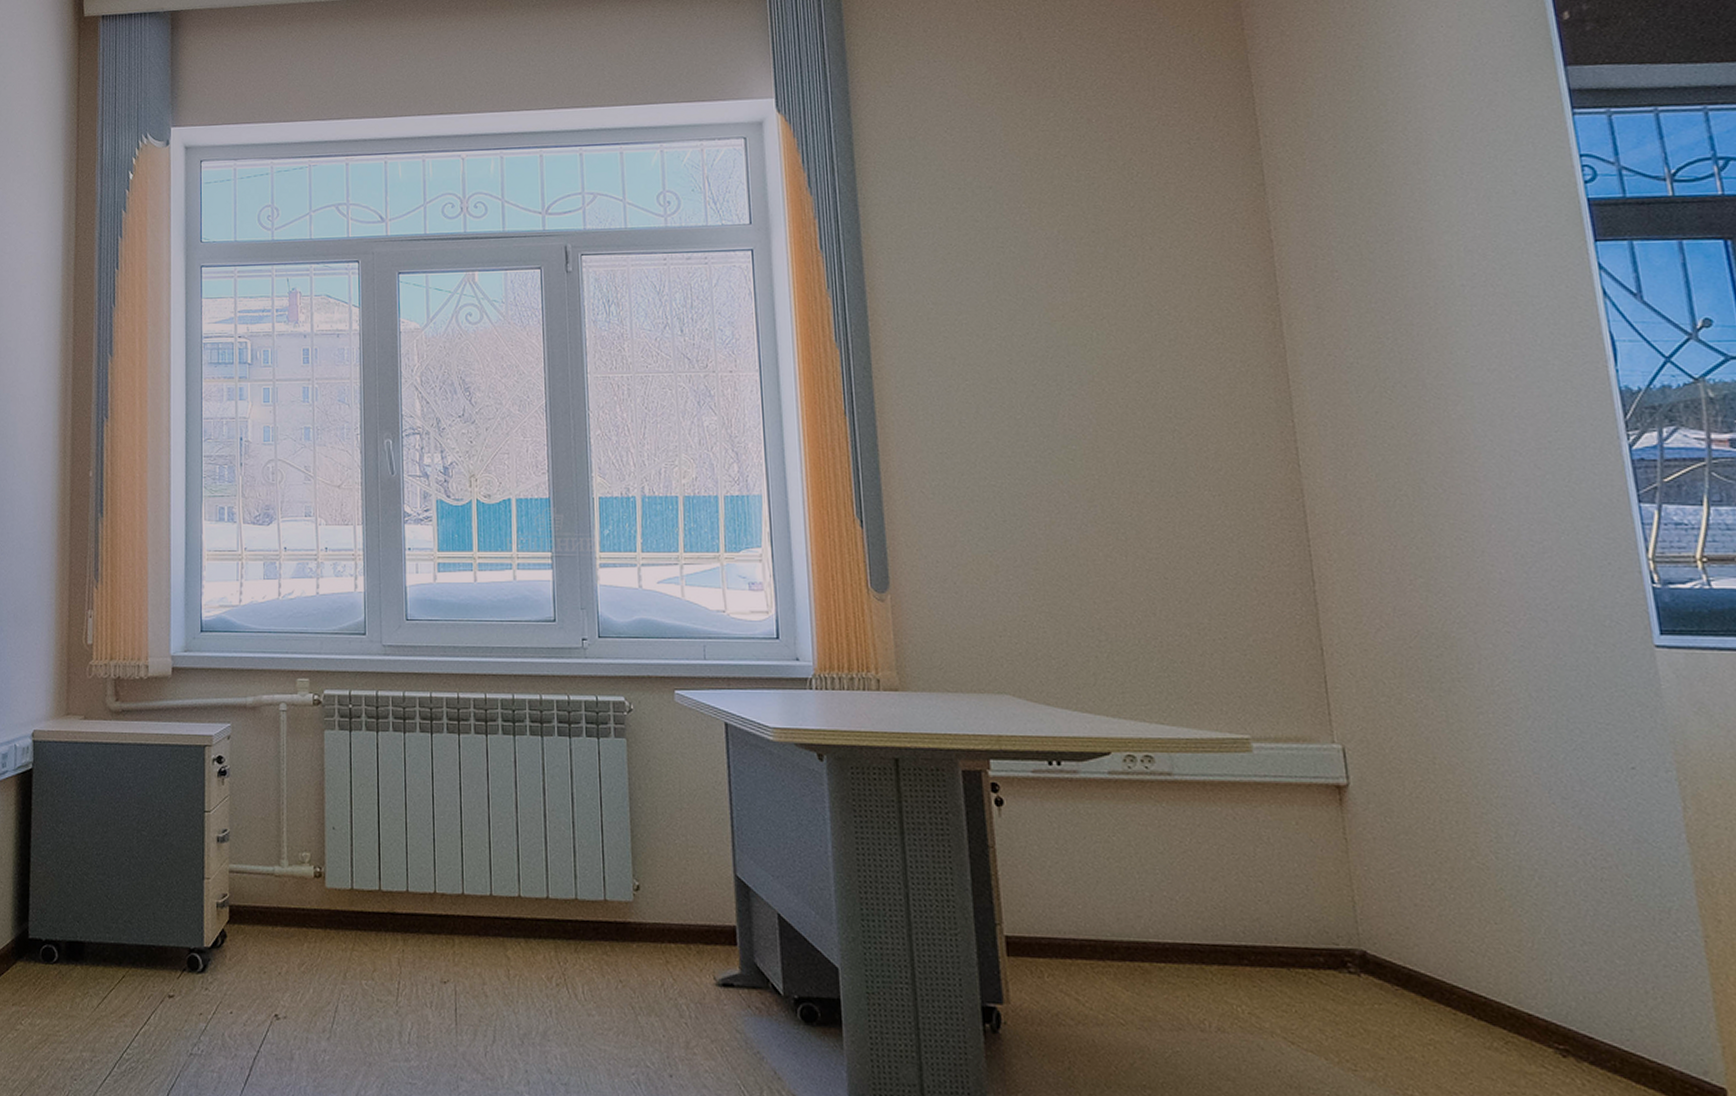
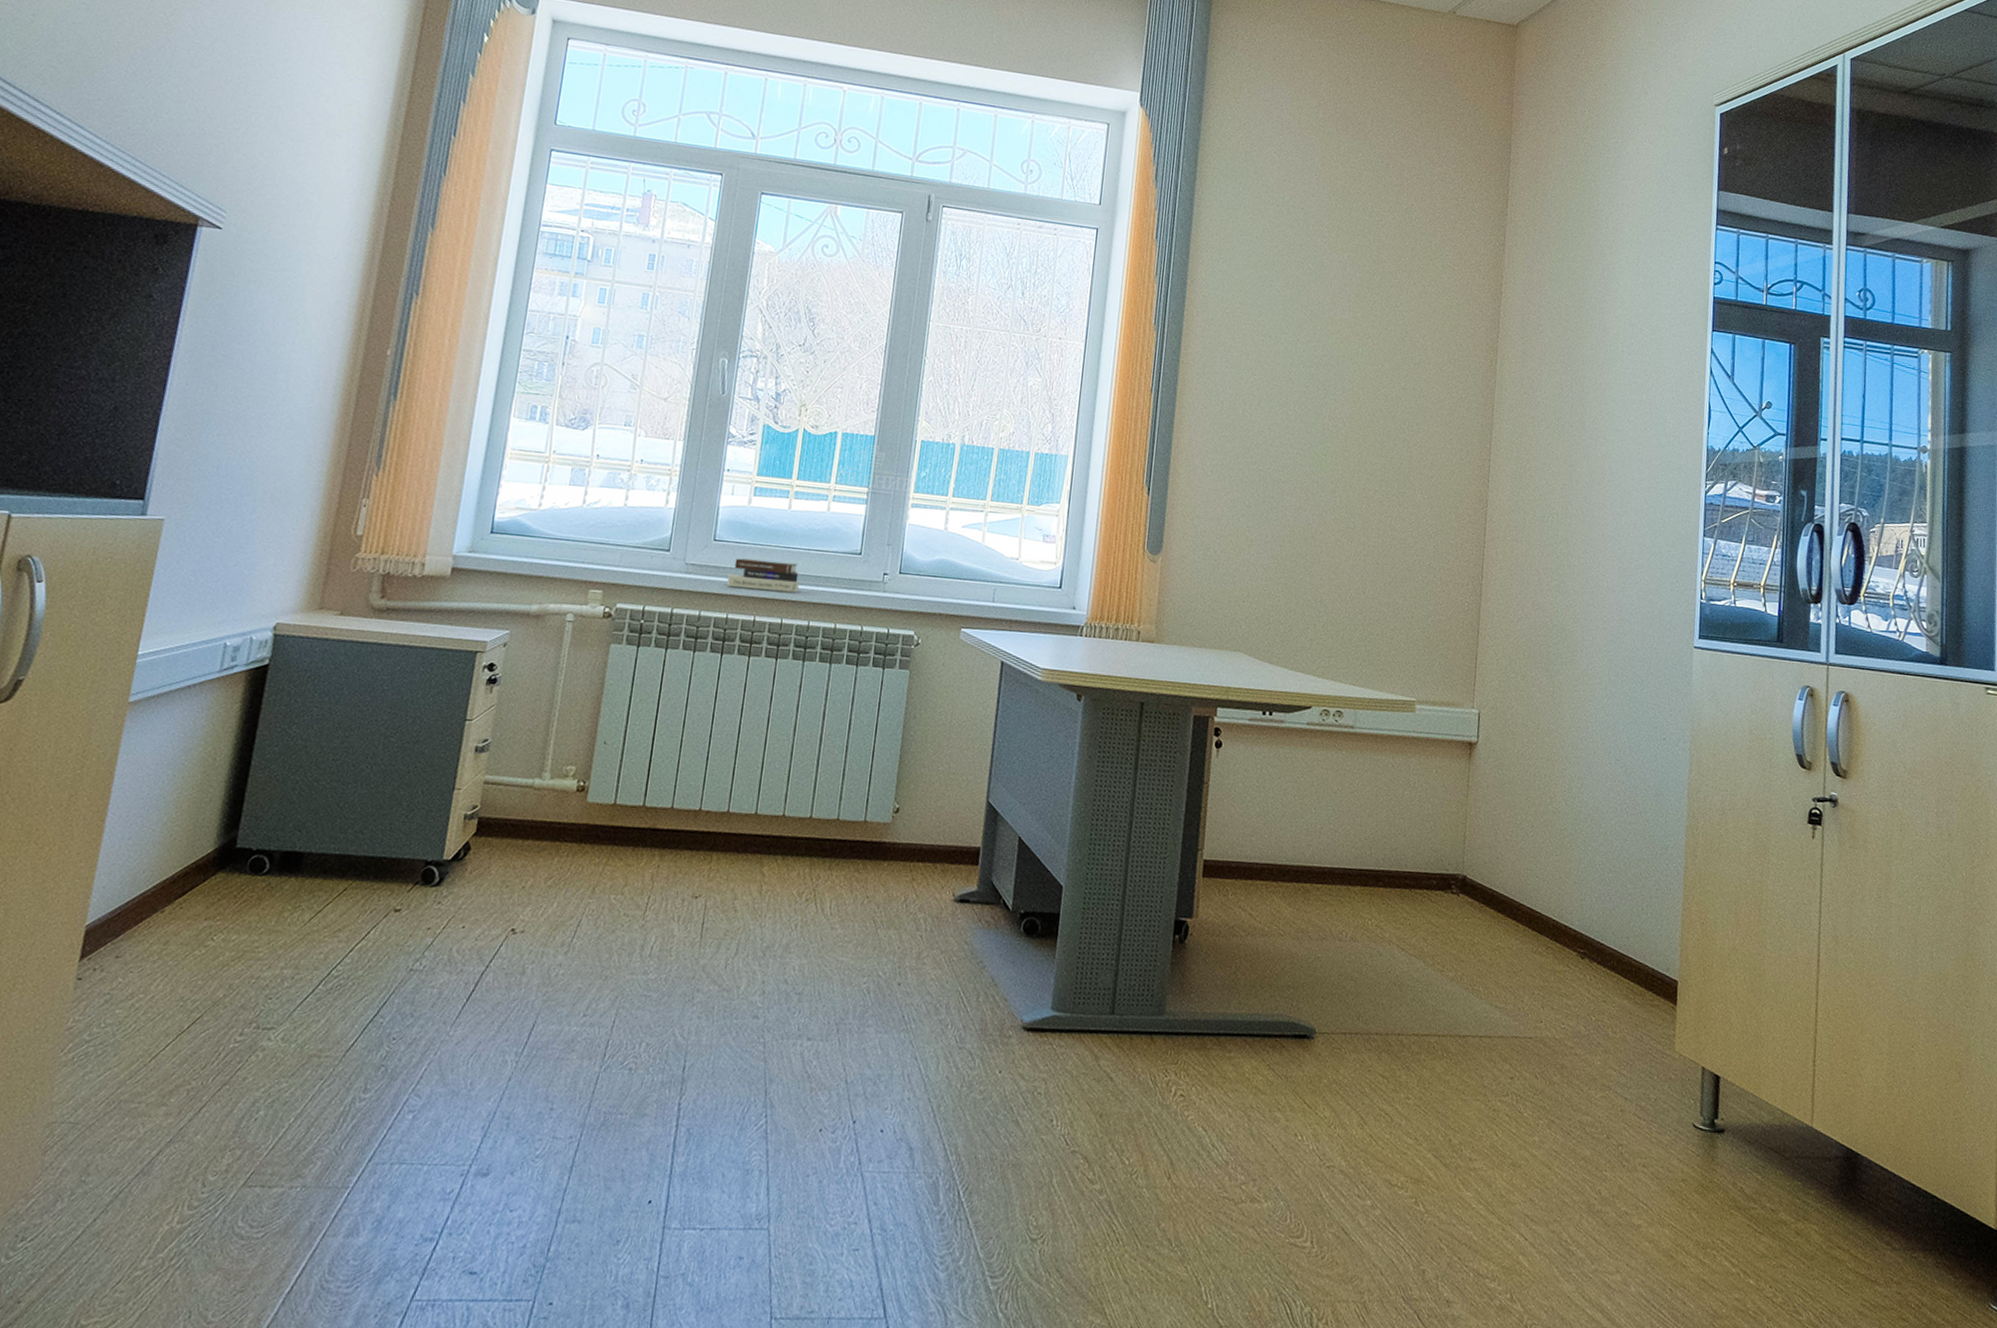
books: none [425,635,497,667] -> present [726,558,799,592]

